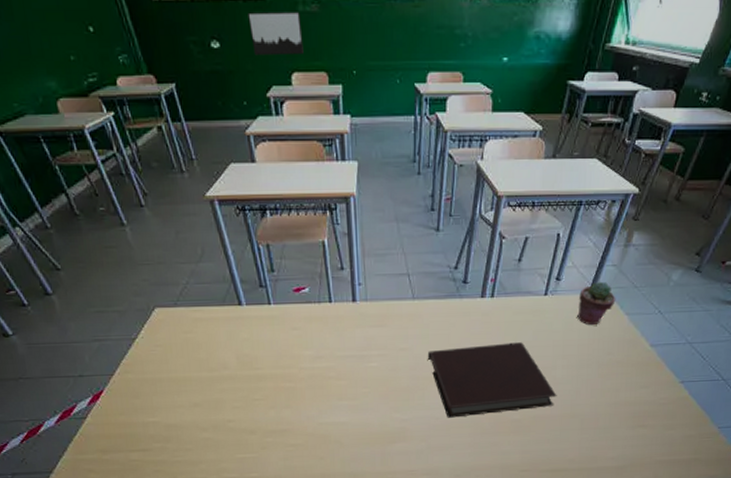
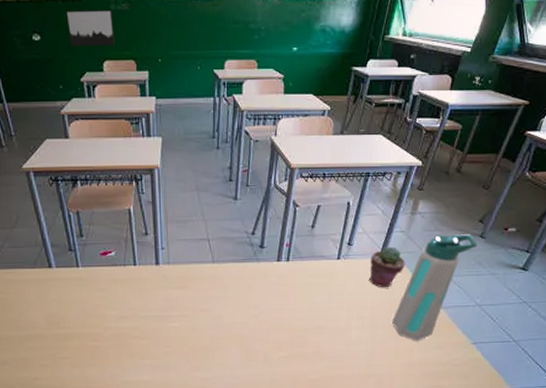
notebook: present [427,342,557,418] -> none [226,304,353,377]
water bottle: none [599,268,693,380] -> present [392,234,478,341]

